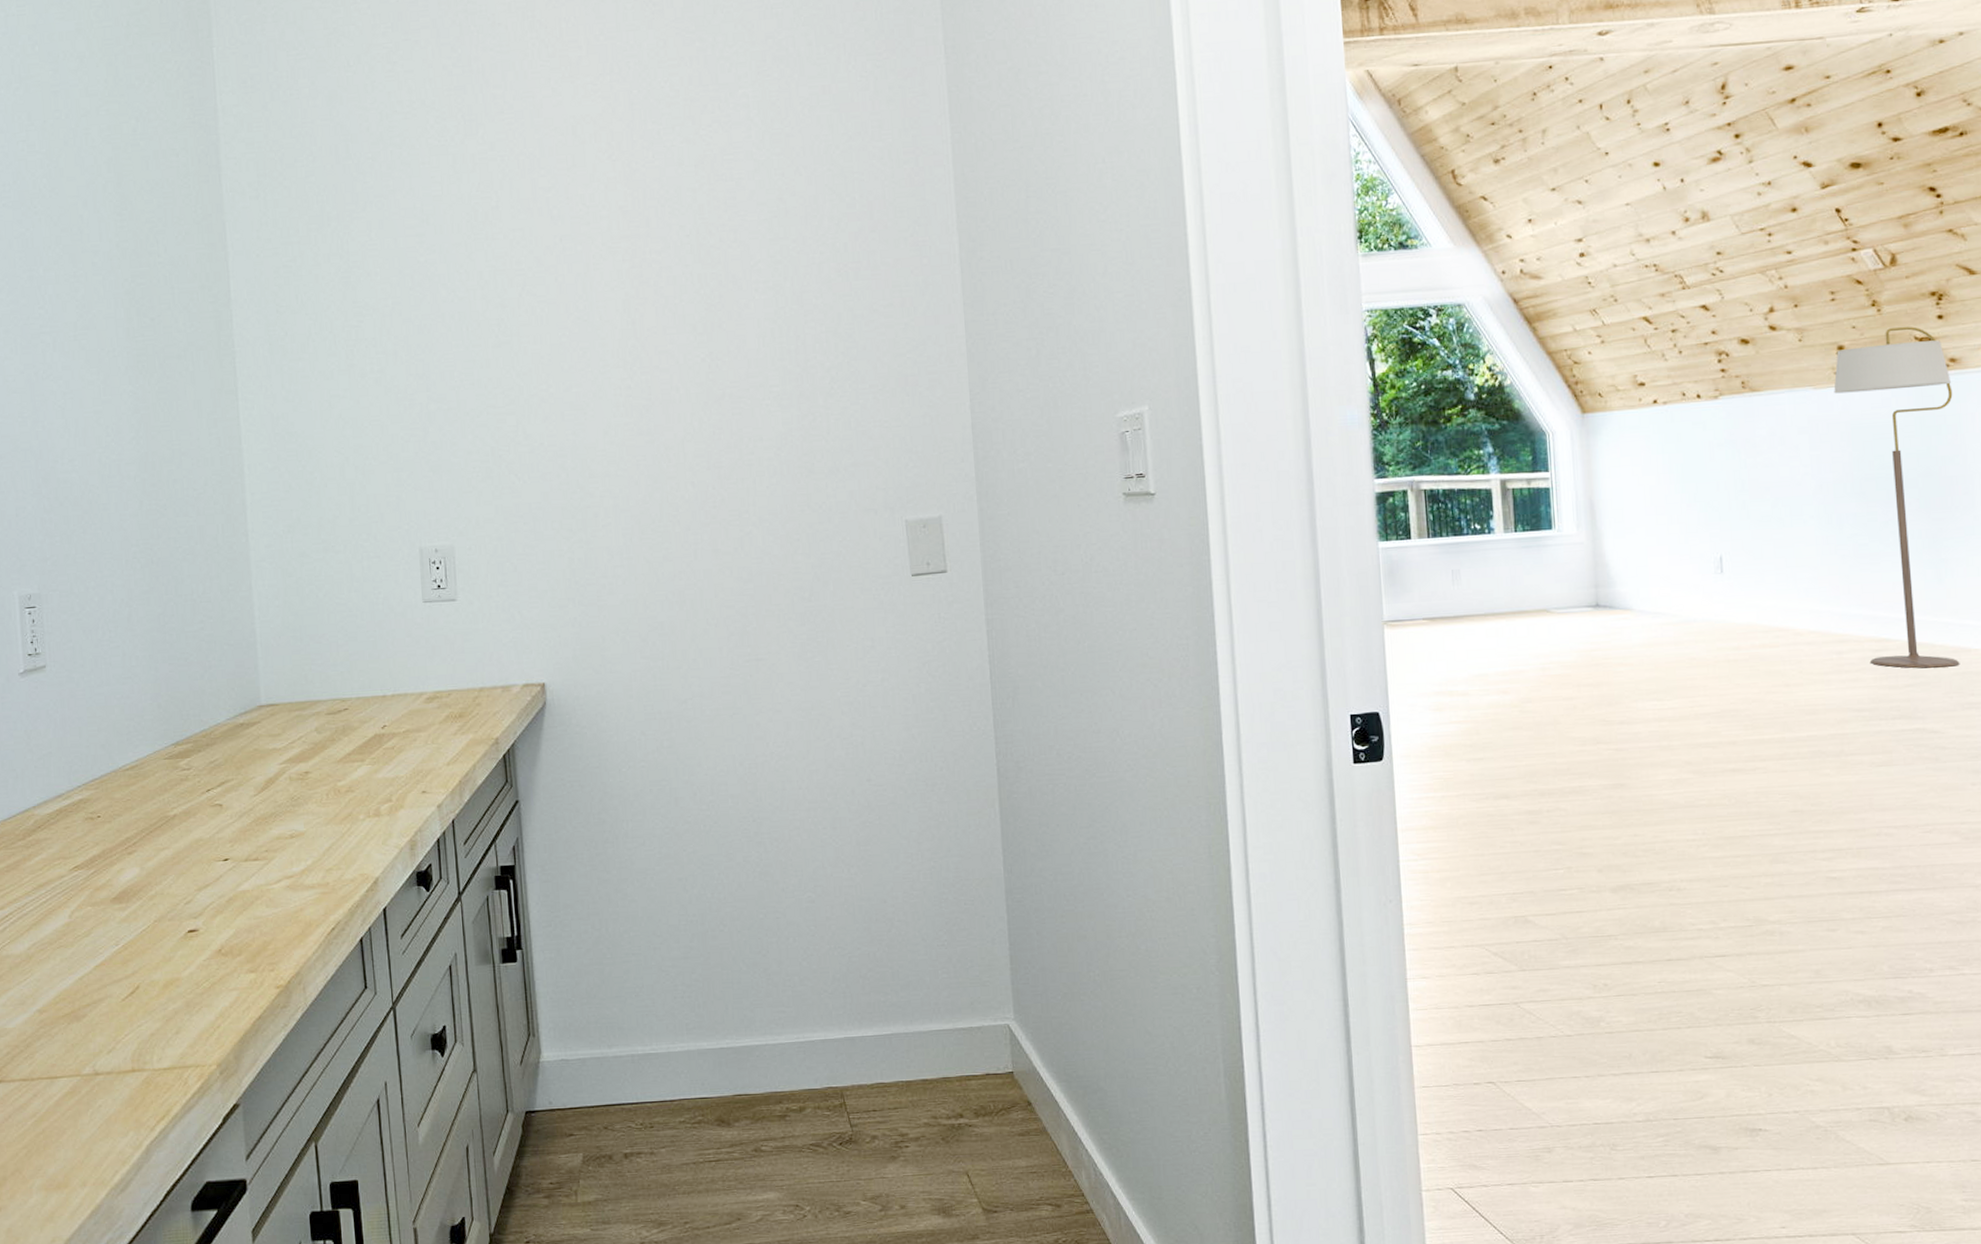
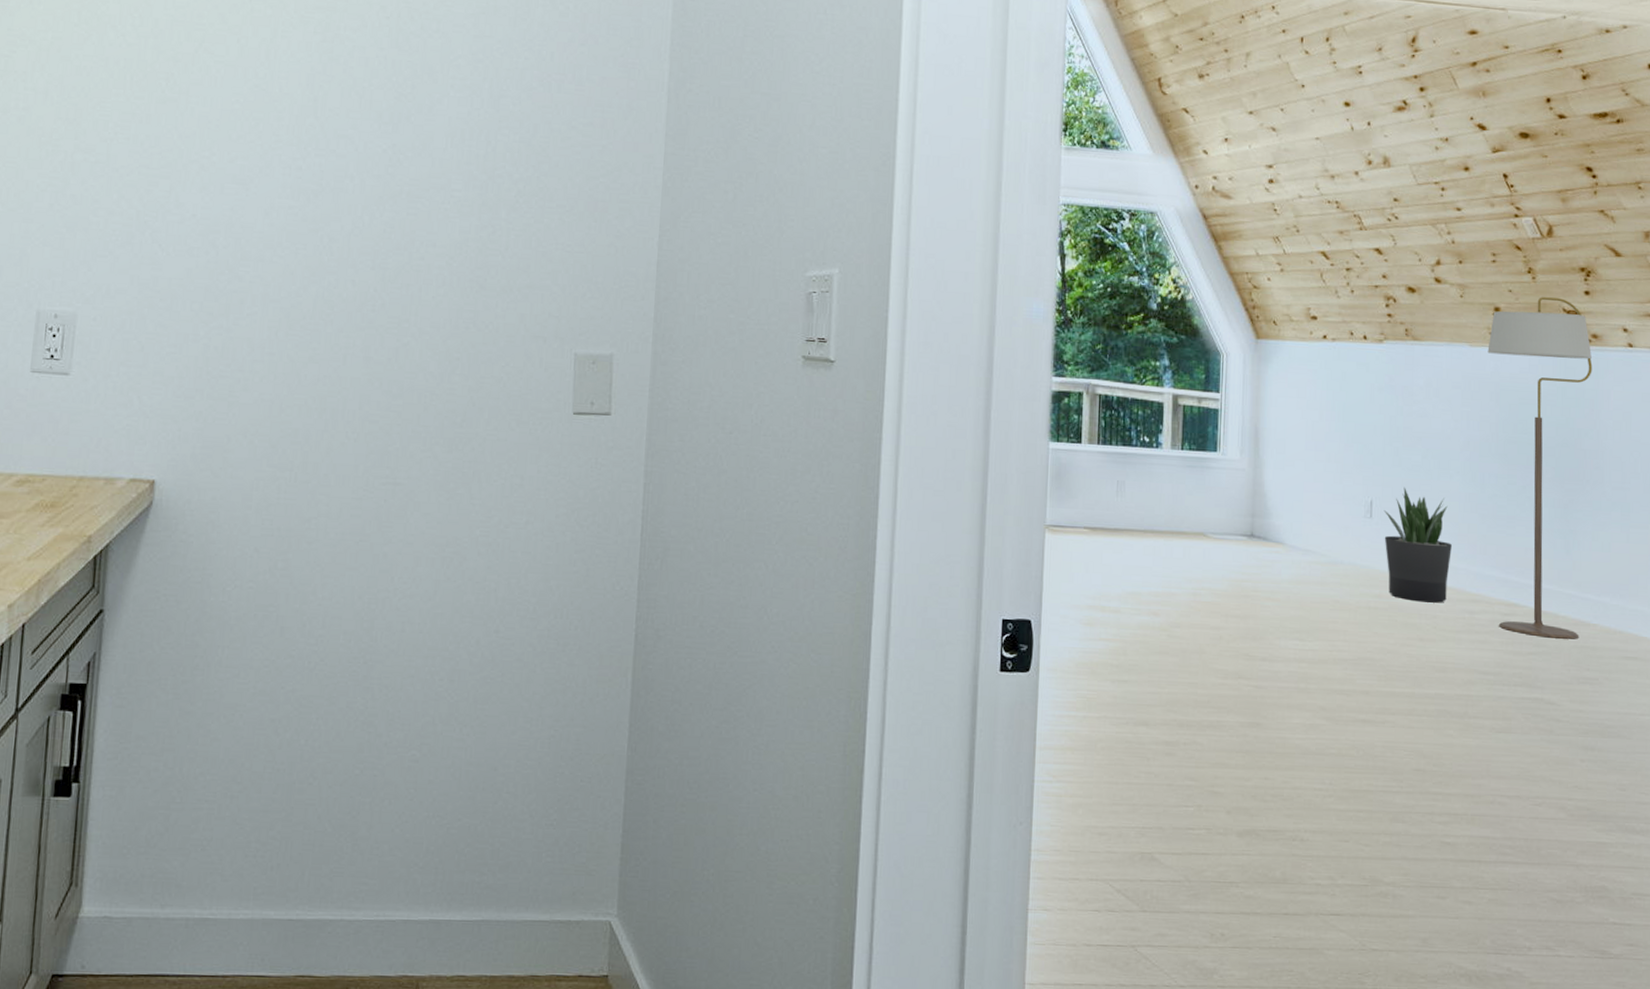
planter: none [1735,538,1812,649] -> present [1384,487,1452,603]

